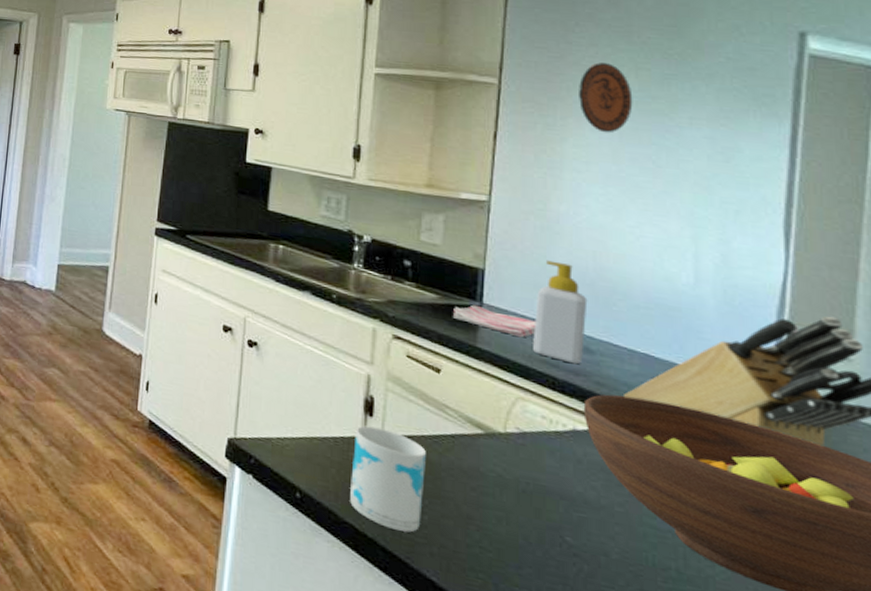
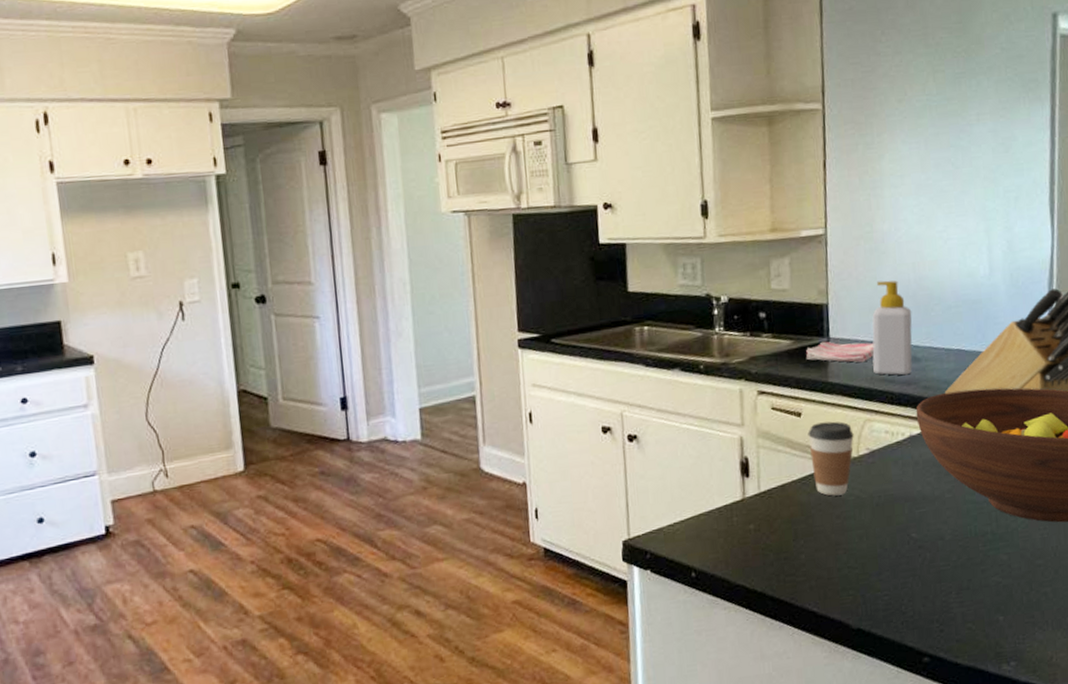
mug: present [350,425,426,533] -> none [736,485,800,578]
coffee cup: none [446,384,502,468] -> present [808,421,854,496]
decorative plate: present [579,62,633,133] -> none [889,70,934,143]

